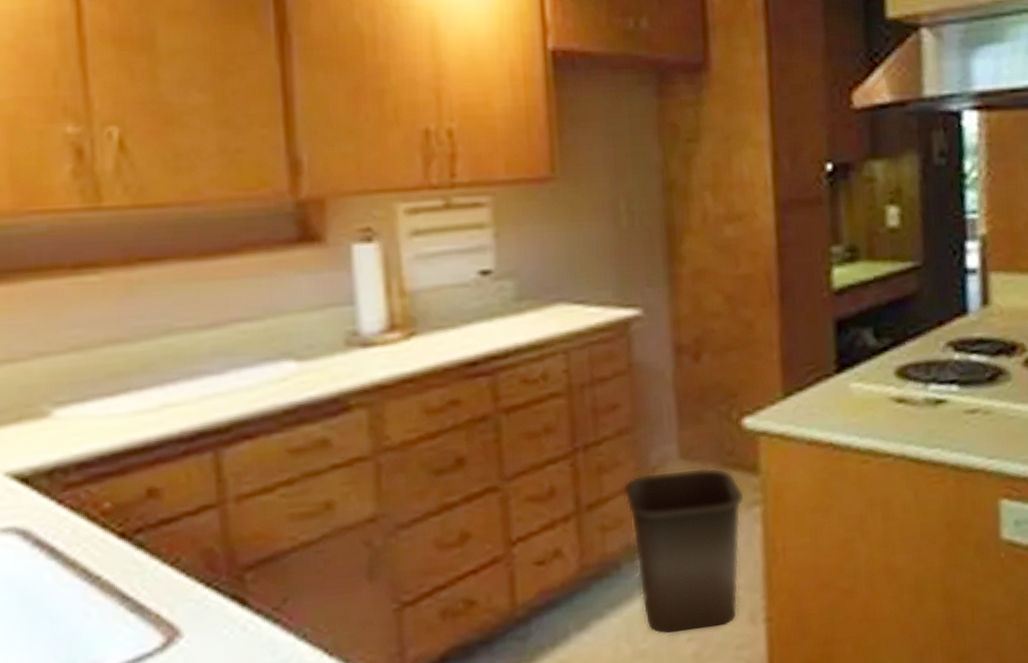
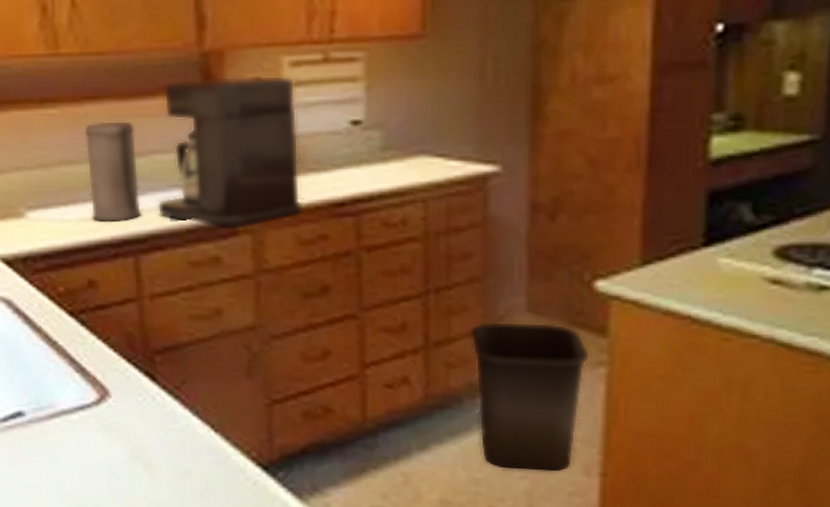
canister: none [138,285,221,413] -> present [83,121,141,223]
coffee maker: none [243,224,430,408] -> present [157,75,304,231]

